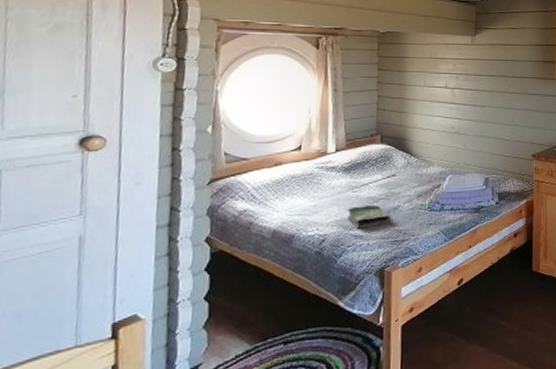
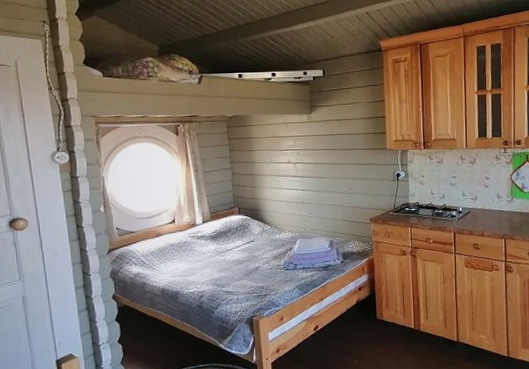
book: present [347,205,391,228] -> none [218,267,254,286]

